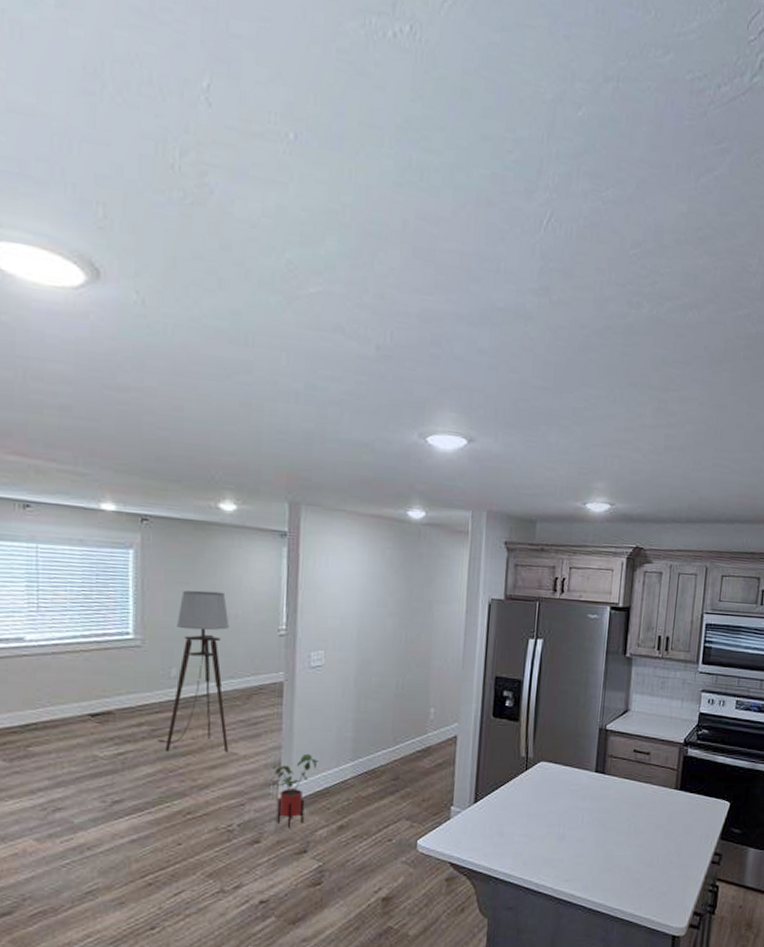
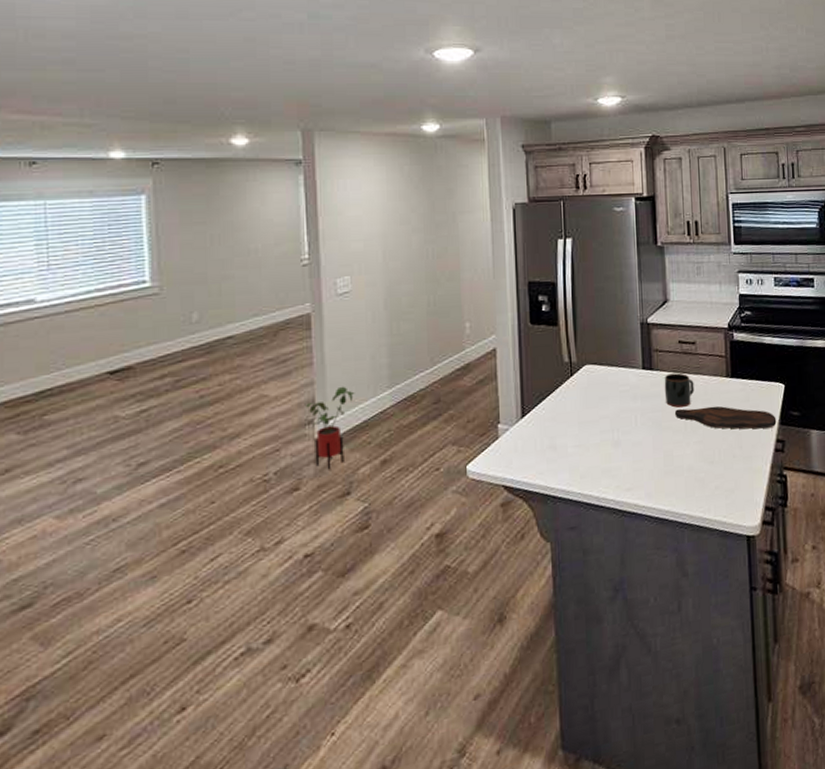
floor lamp: present [157,590,229,753] -> none [182,228,258,404]
mug: none [613,779,643,812] -> present [664,373,694,408]
cutting board: none [620,813,718,842] -> present [674,406,777,430]

